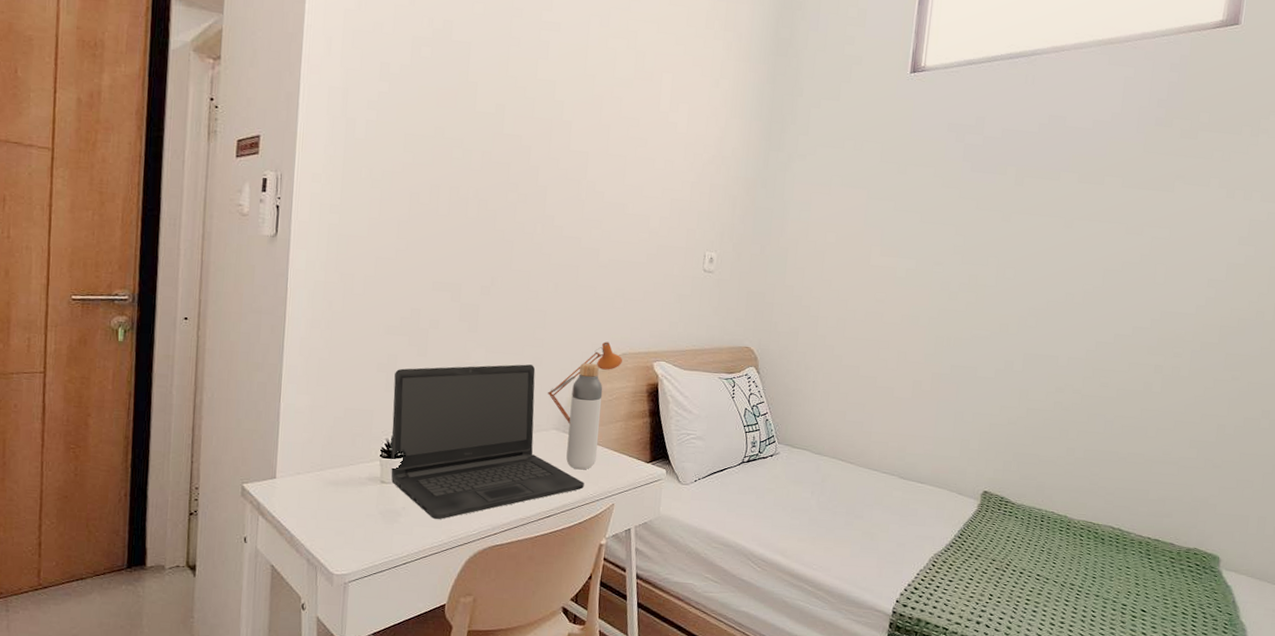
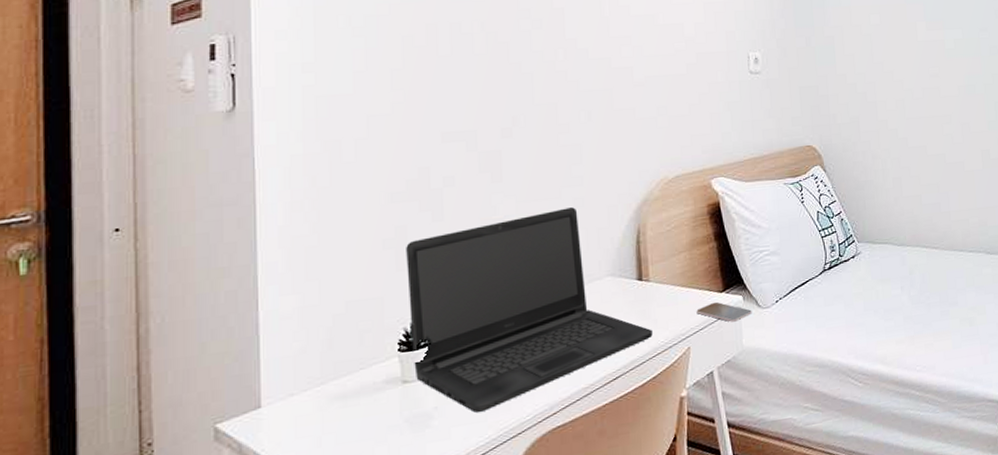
desk lamp: present [547,342,622,425] -> none [594,166,676,267]
bottle: present [566,362,603,470] -> none [623,192,663,317]
smartphone: none [624,470,672,491] -> present [696,301,752,323]

